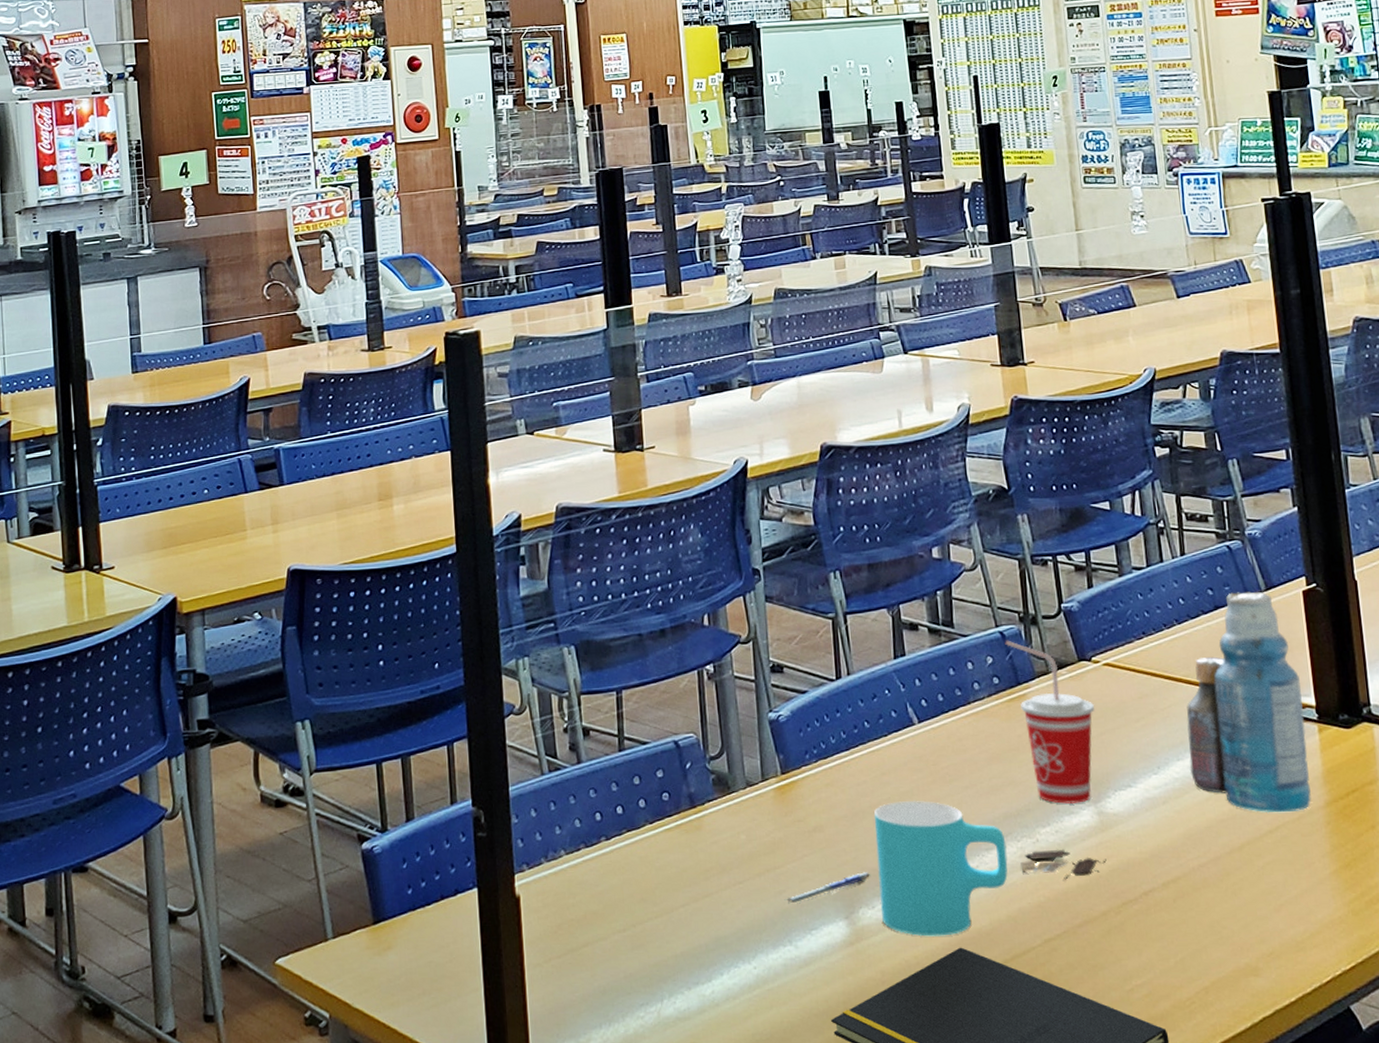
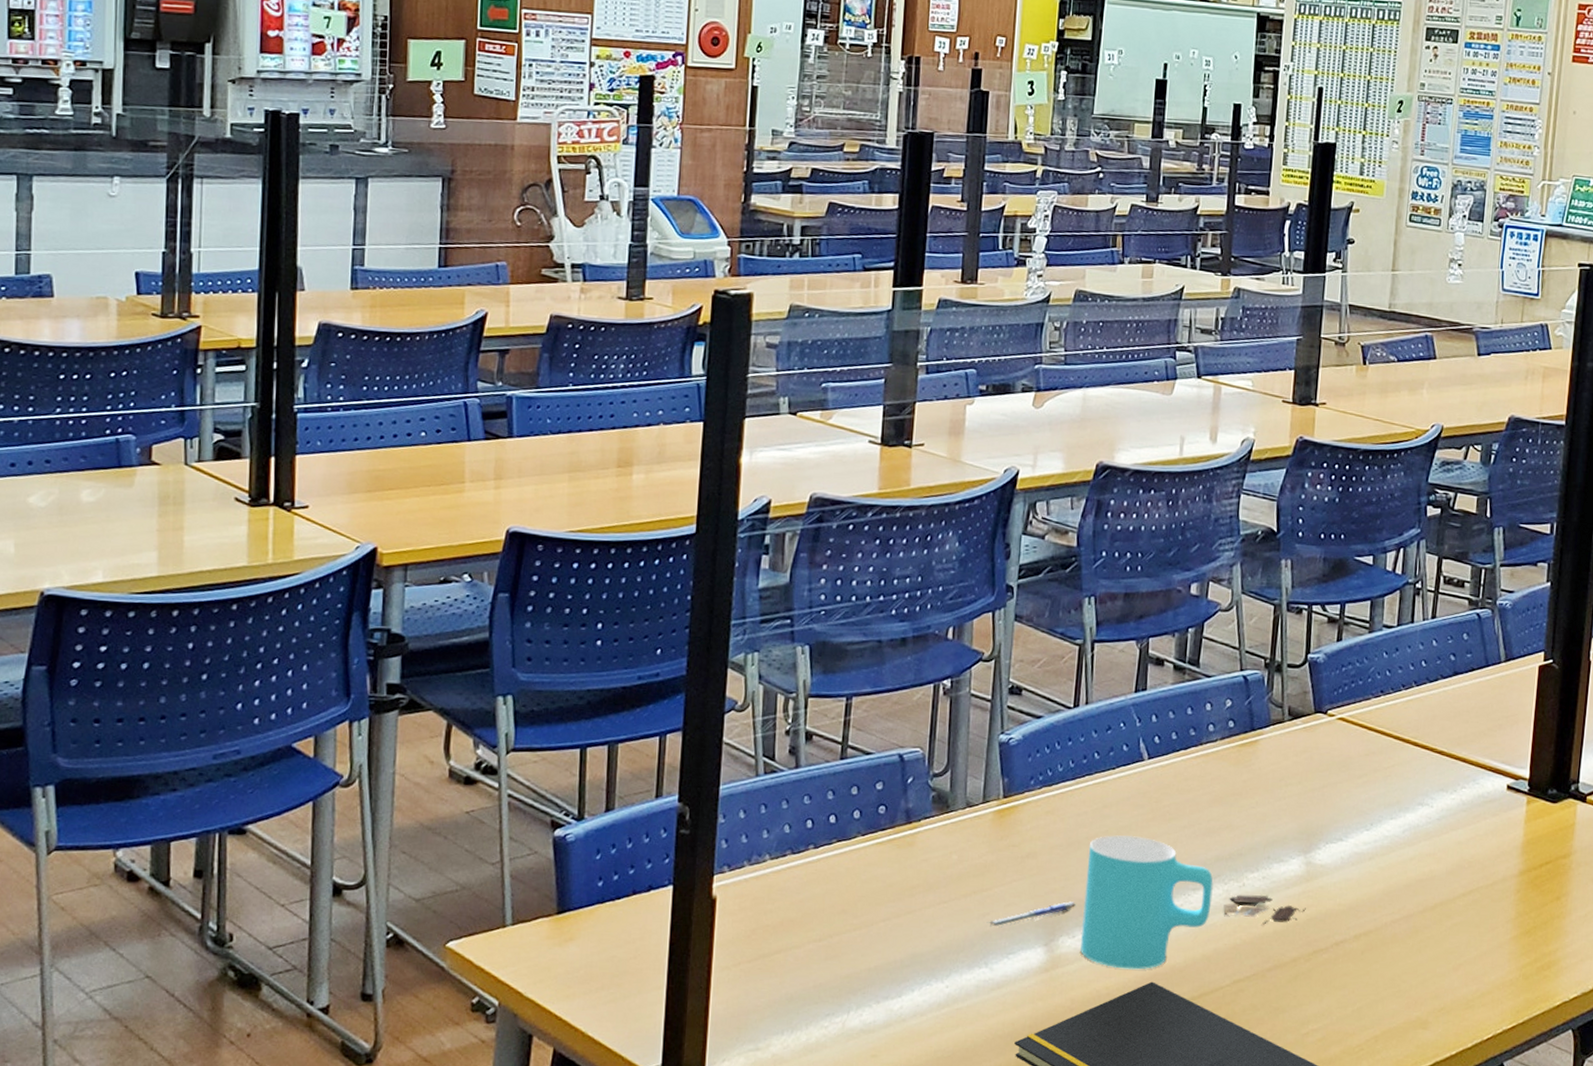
beverage cup: present [1005,640,1094,804] -> none [1246,685,1321,852]
bottle: present [1186,591,1311,813] -> none [1400,660,1519,878]

